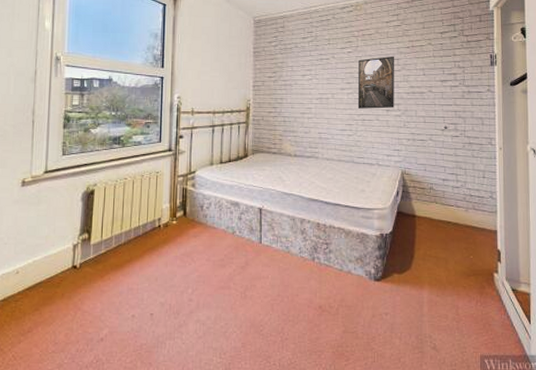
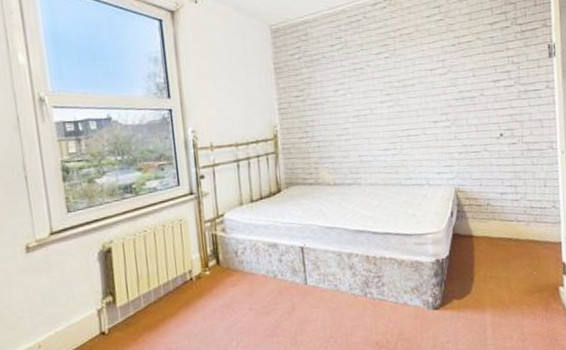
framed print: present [357,56,394,109] -> none [398,57,442,123]

